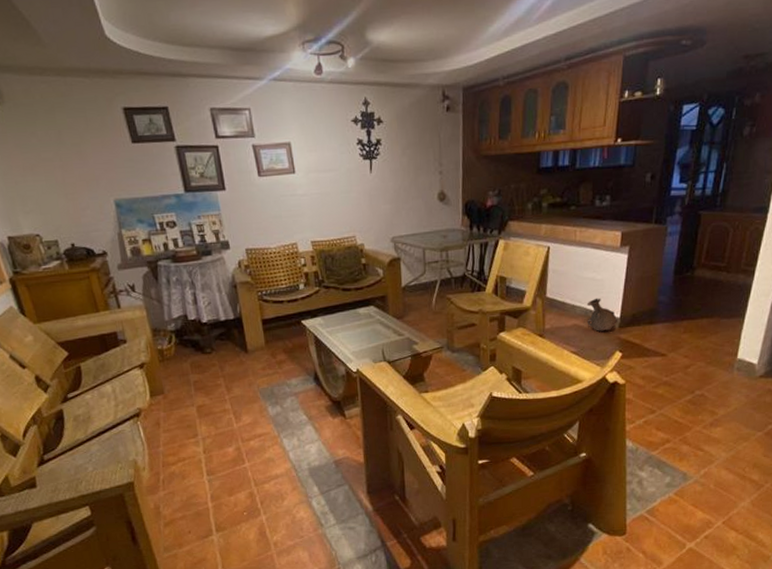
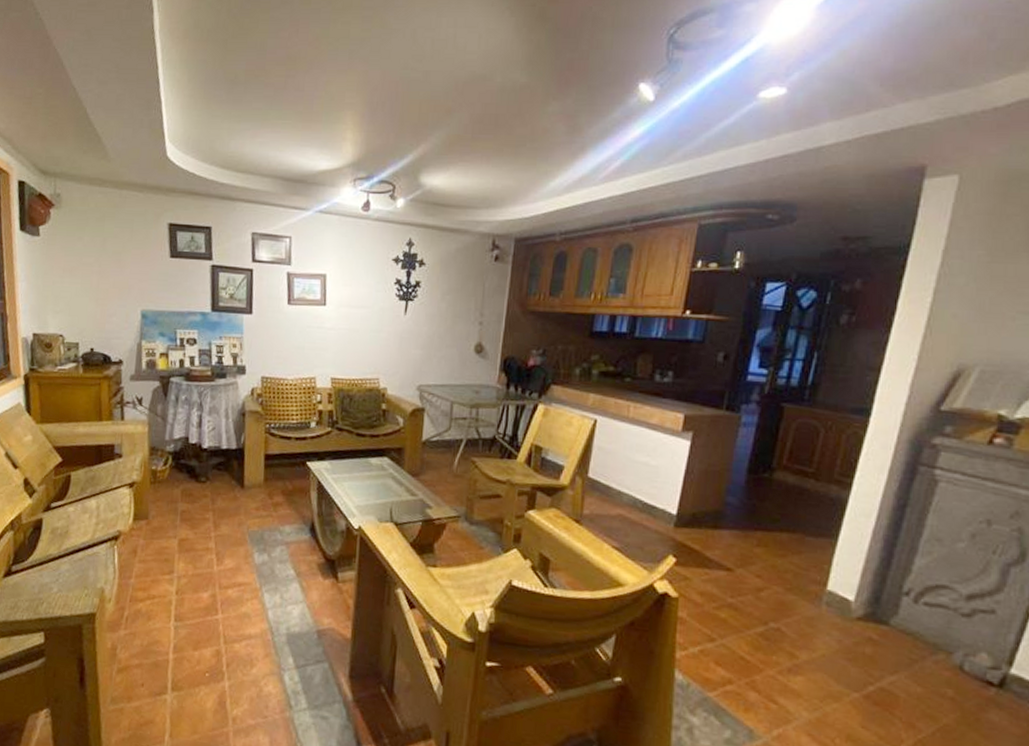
ceramic jug: present [586,298,618,331] -> none [634,486,674,529]

